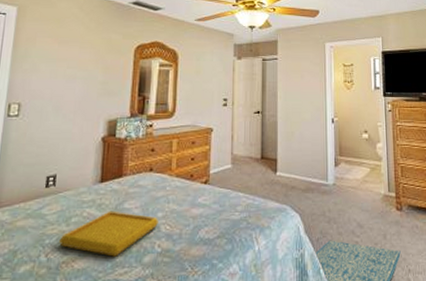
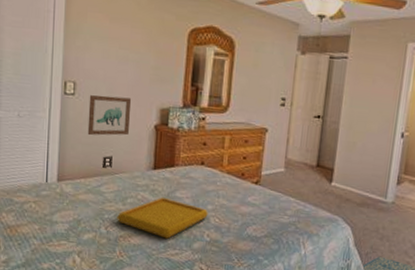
wall art: none [30,113,79,156] -> present [87,95,132,136]

